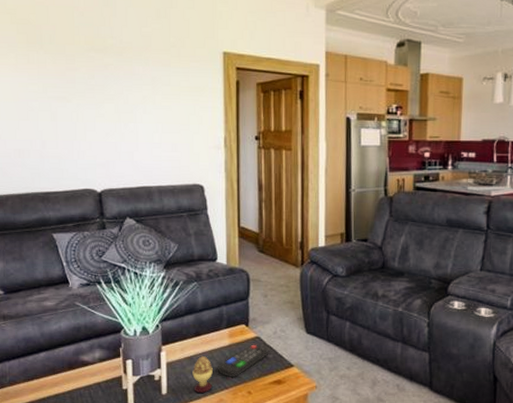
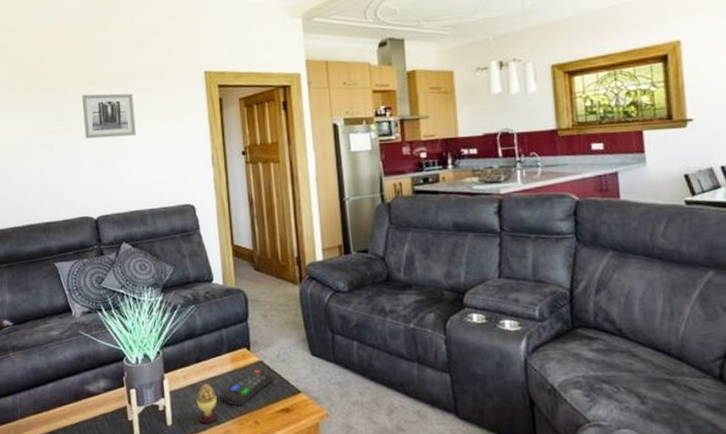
wall art: none [91,63,147,111] -> present [82,93,136,139]

